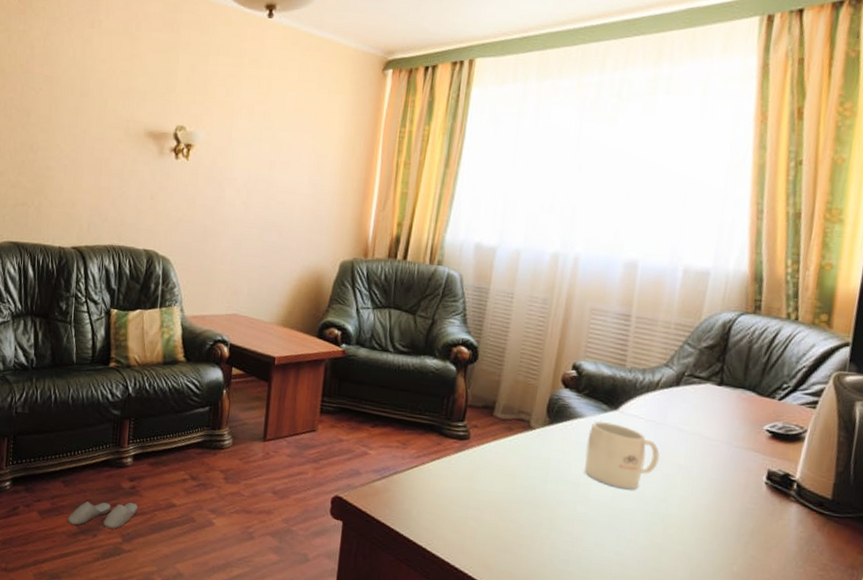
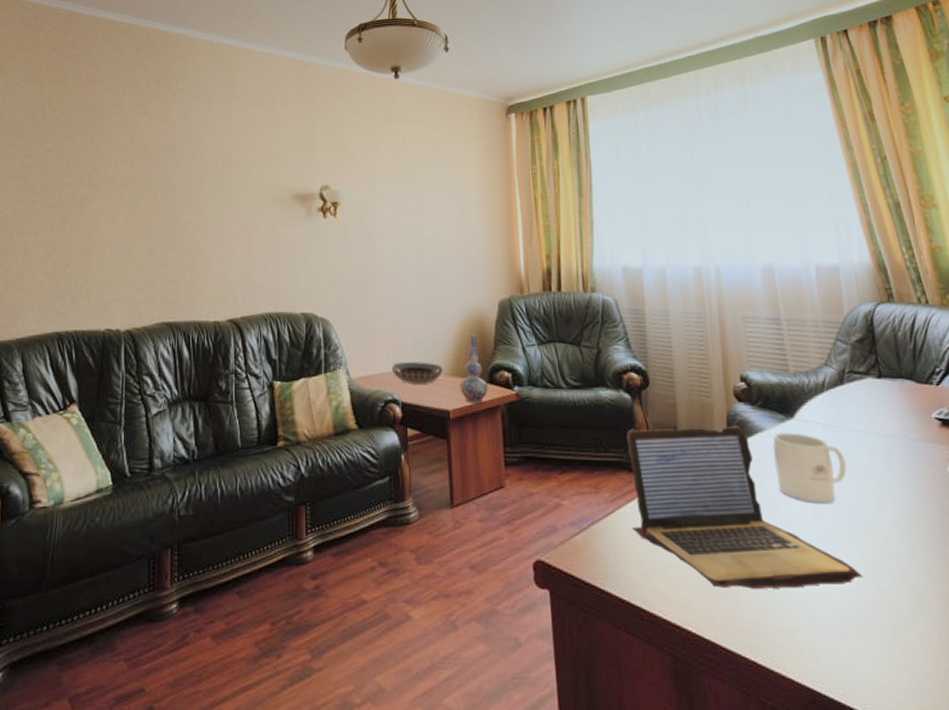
slippers: present [67,501,138,529] -> none [246,606,324,647]
decorative bowl: none [224,307,275,330] -> present [391,362,443,384]
vase: none [288,289,317,354] -> present [460,333,488,403]
laptop: none [431,397,646,559] -> present [626,425,864,589]

